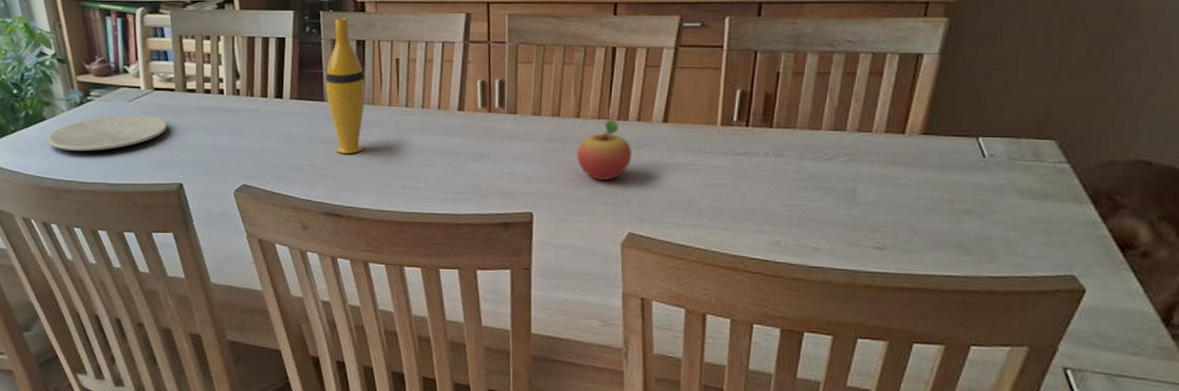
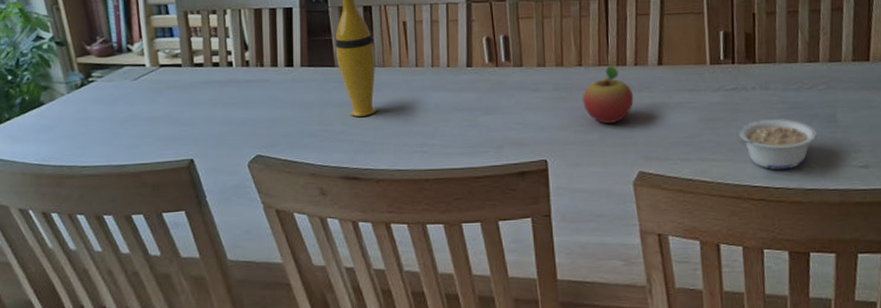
plate: present [47,115,168,152] -> none [45,92,175,135]
legume: none [741,188,831,244] -> present [738,118,817,170]

